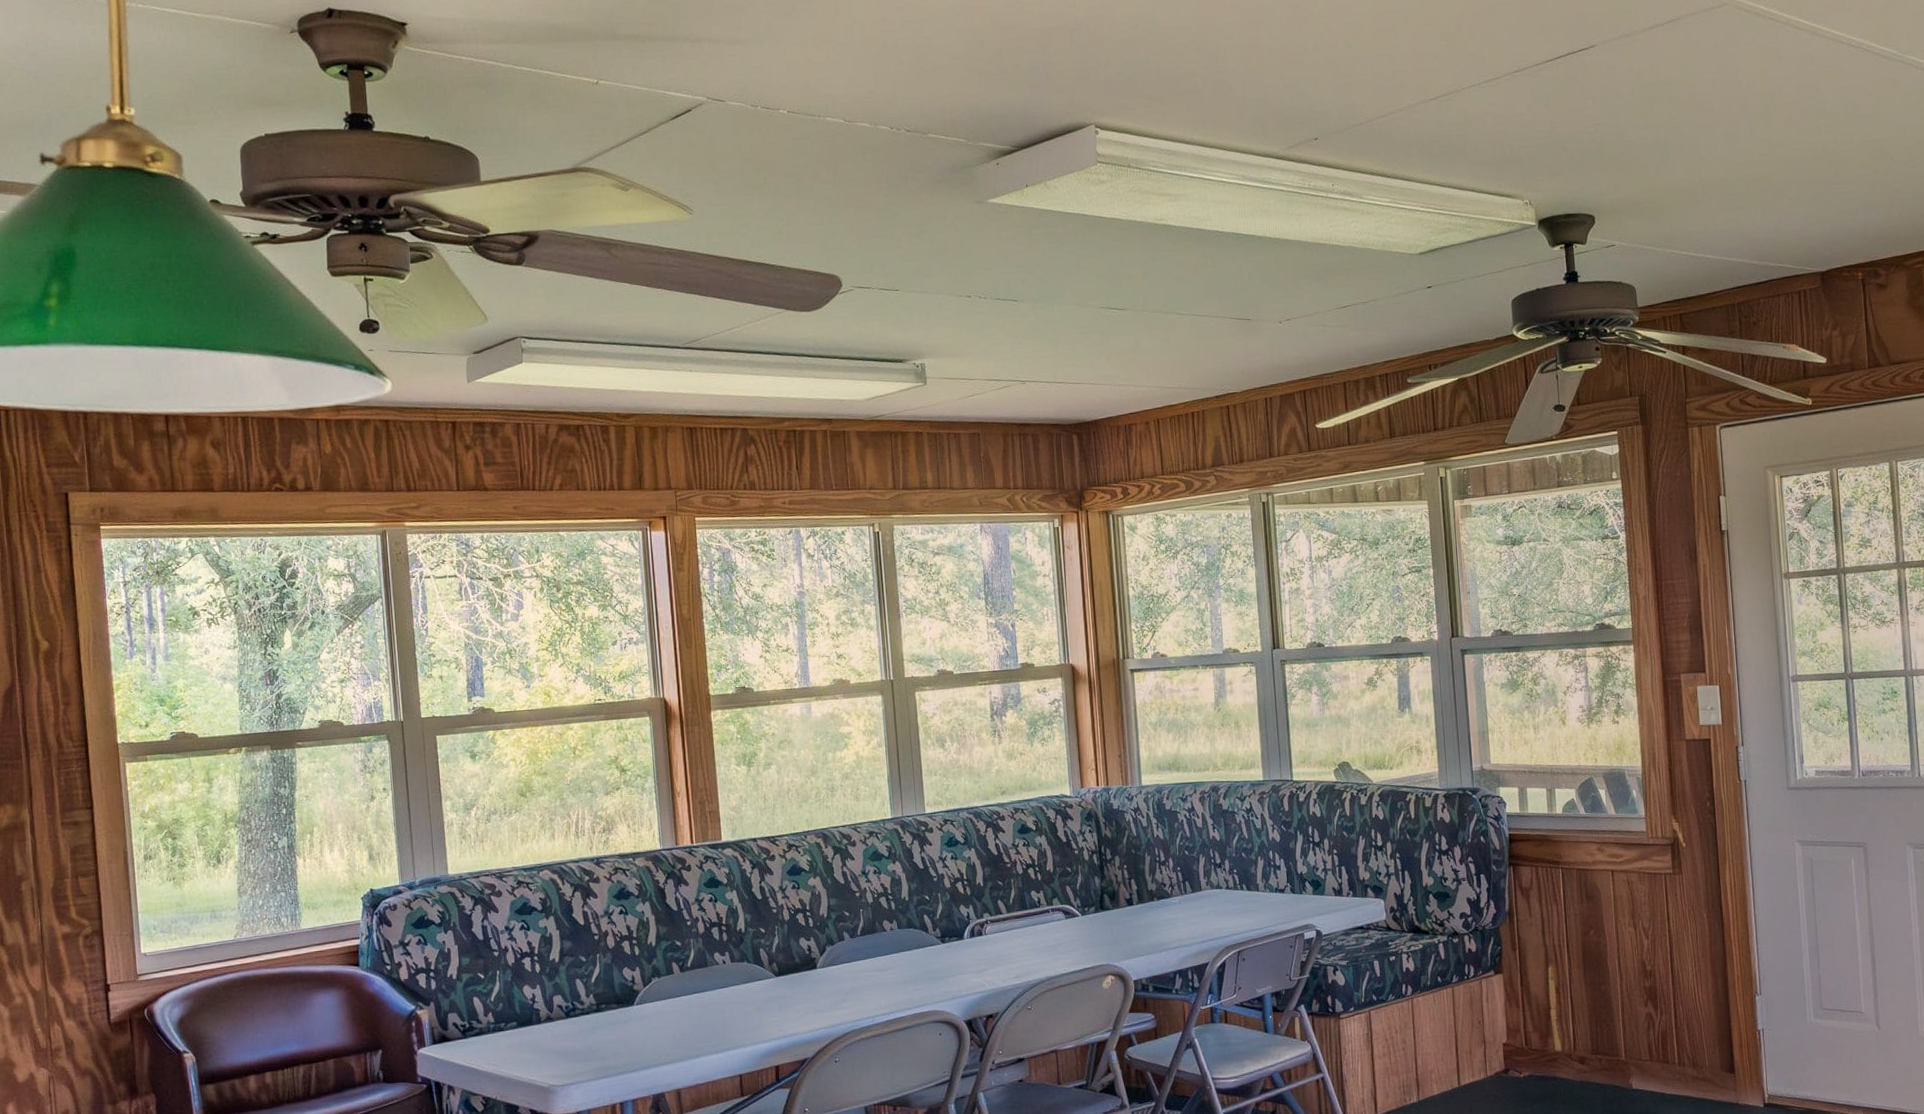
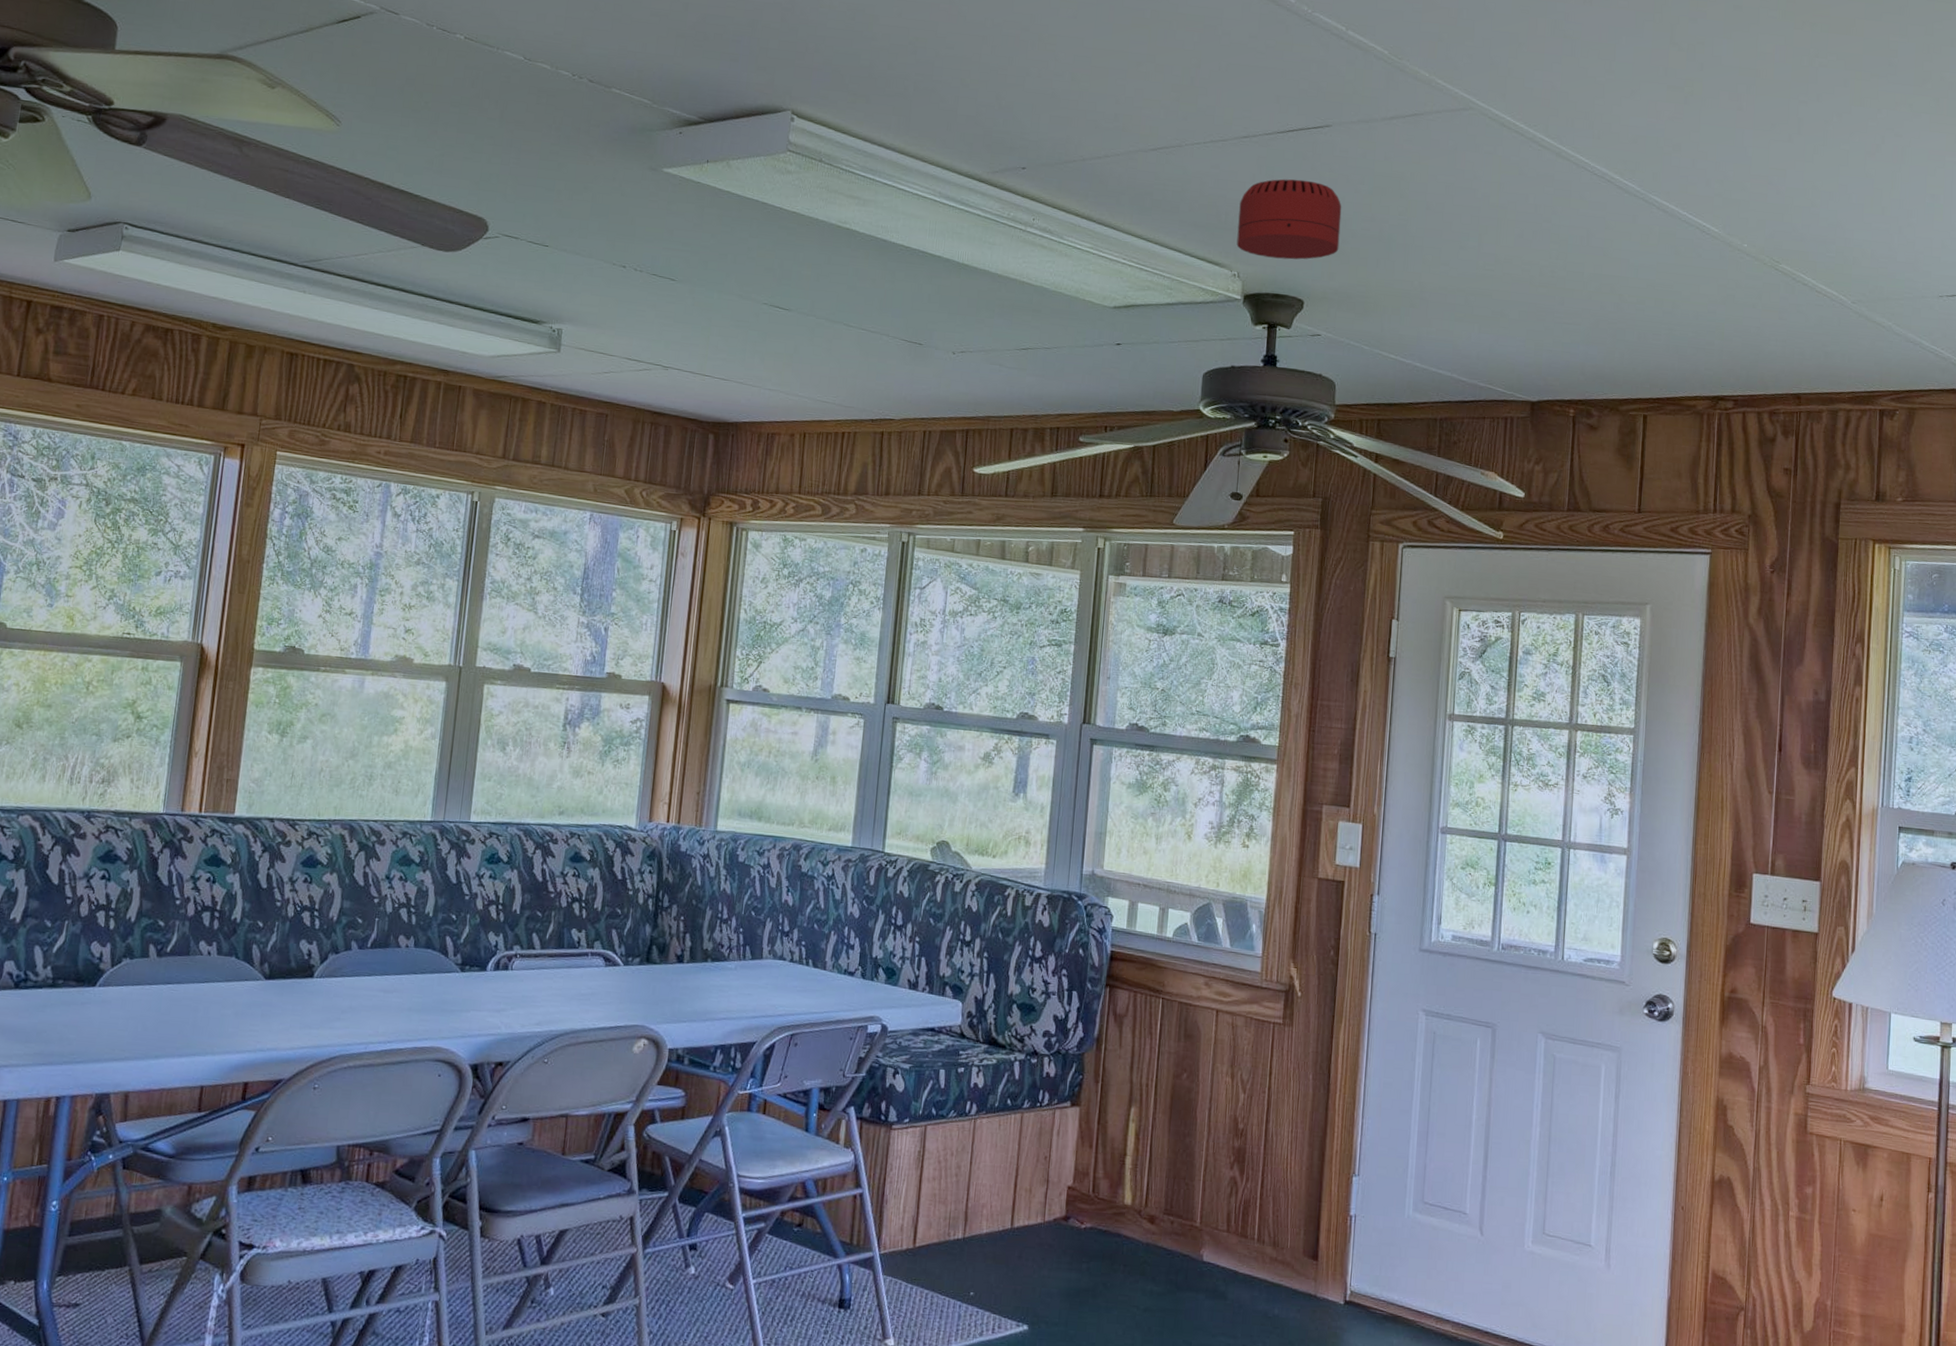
smoke detector: none [1521,101,1620,182] -> present [1236,179,1342,260]

